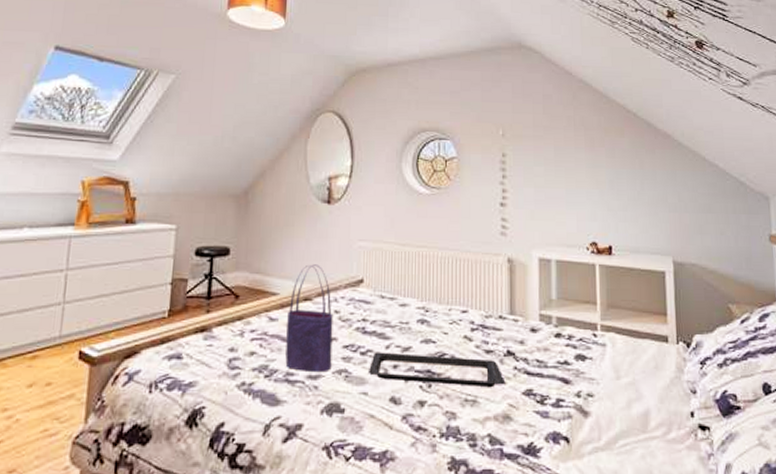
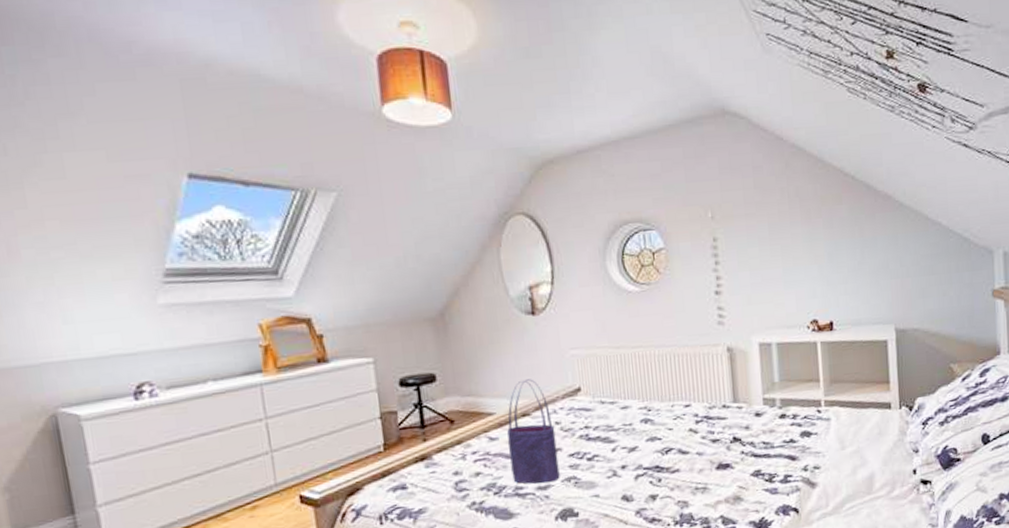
serving tray: present [369,352,506,388] -> none [597,448,734,480]

